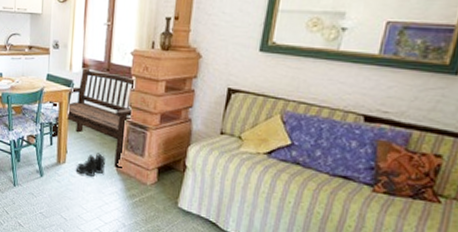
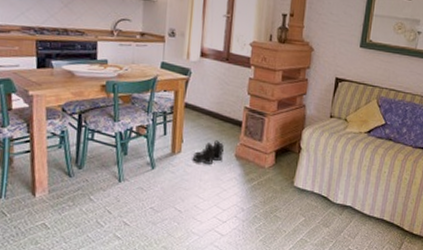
bench: present [50,68,137,169] -> none [164,57,255,155]

